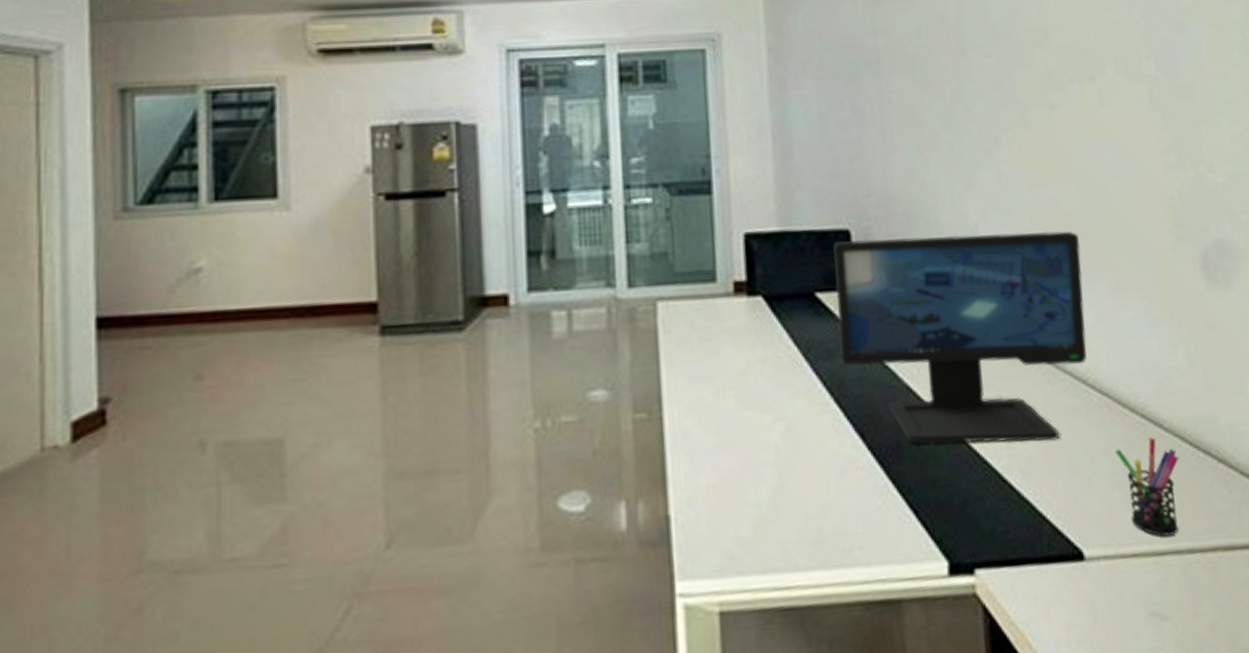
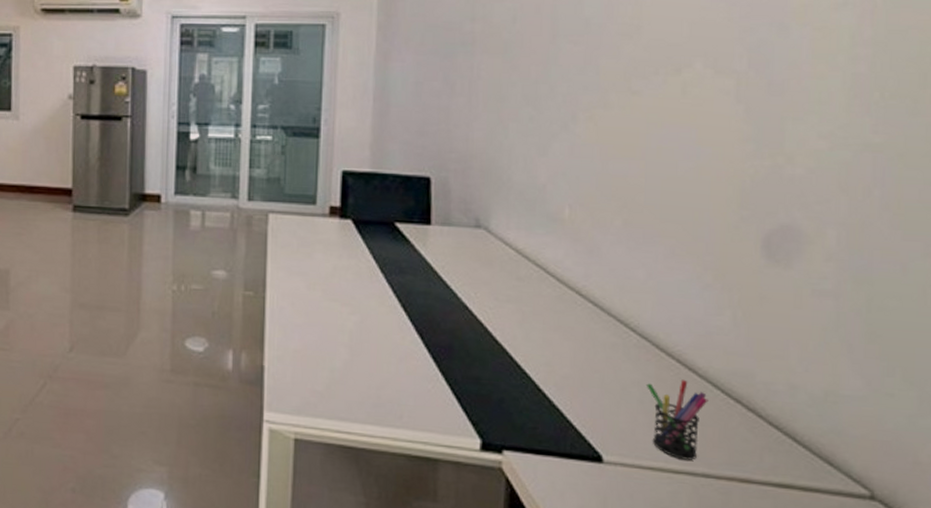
computer monitor: present [833,231,1087,445] -> none [411,185,641,367]

